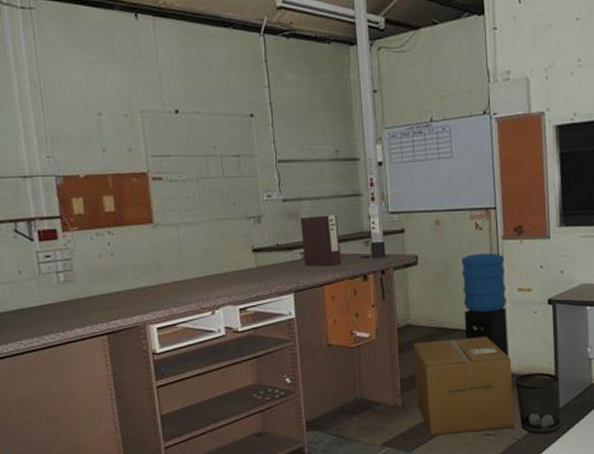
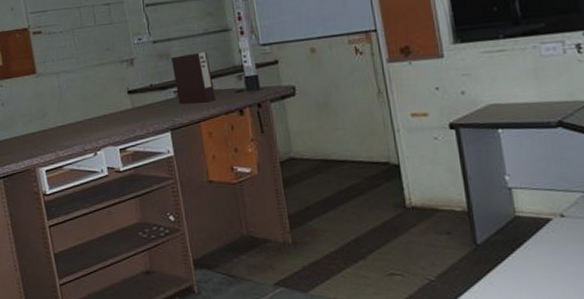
box: present [413,337,515,436] -> none [299,167,425,275]
water cooler: present [461,253,509,356] -> none [343,77,410,188]
waste bin: present [514,373,561,434] -> none [418,205,482,275]

